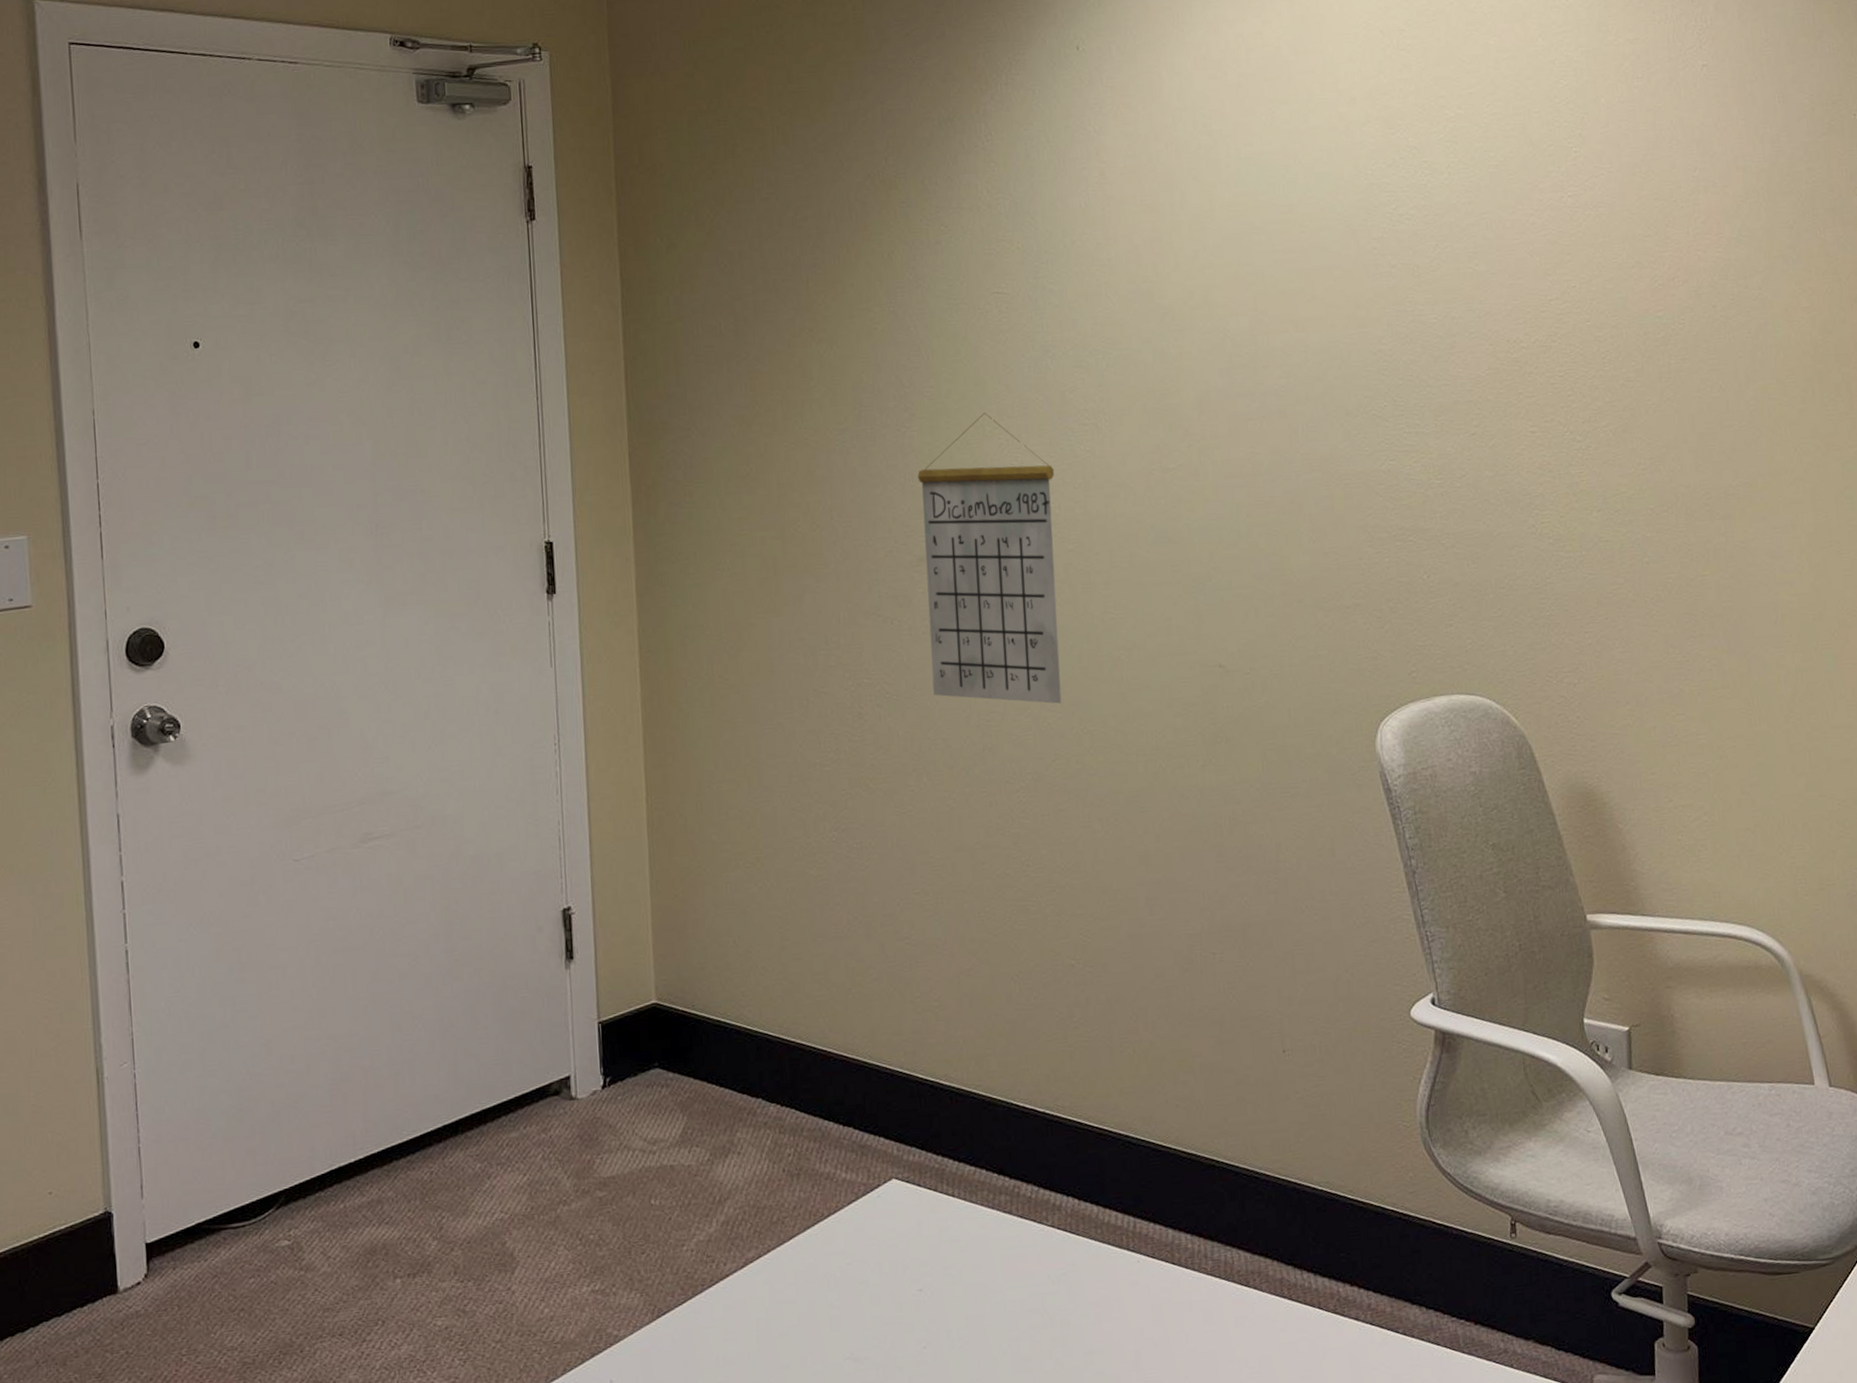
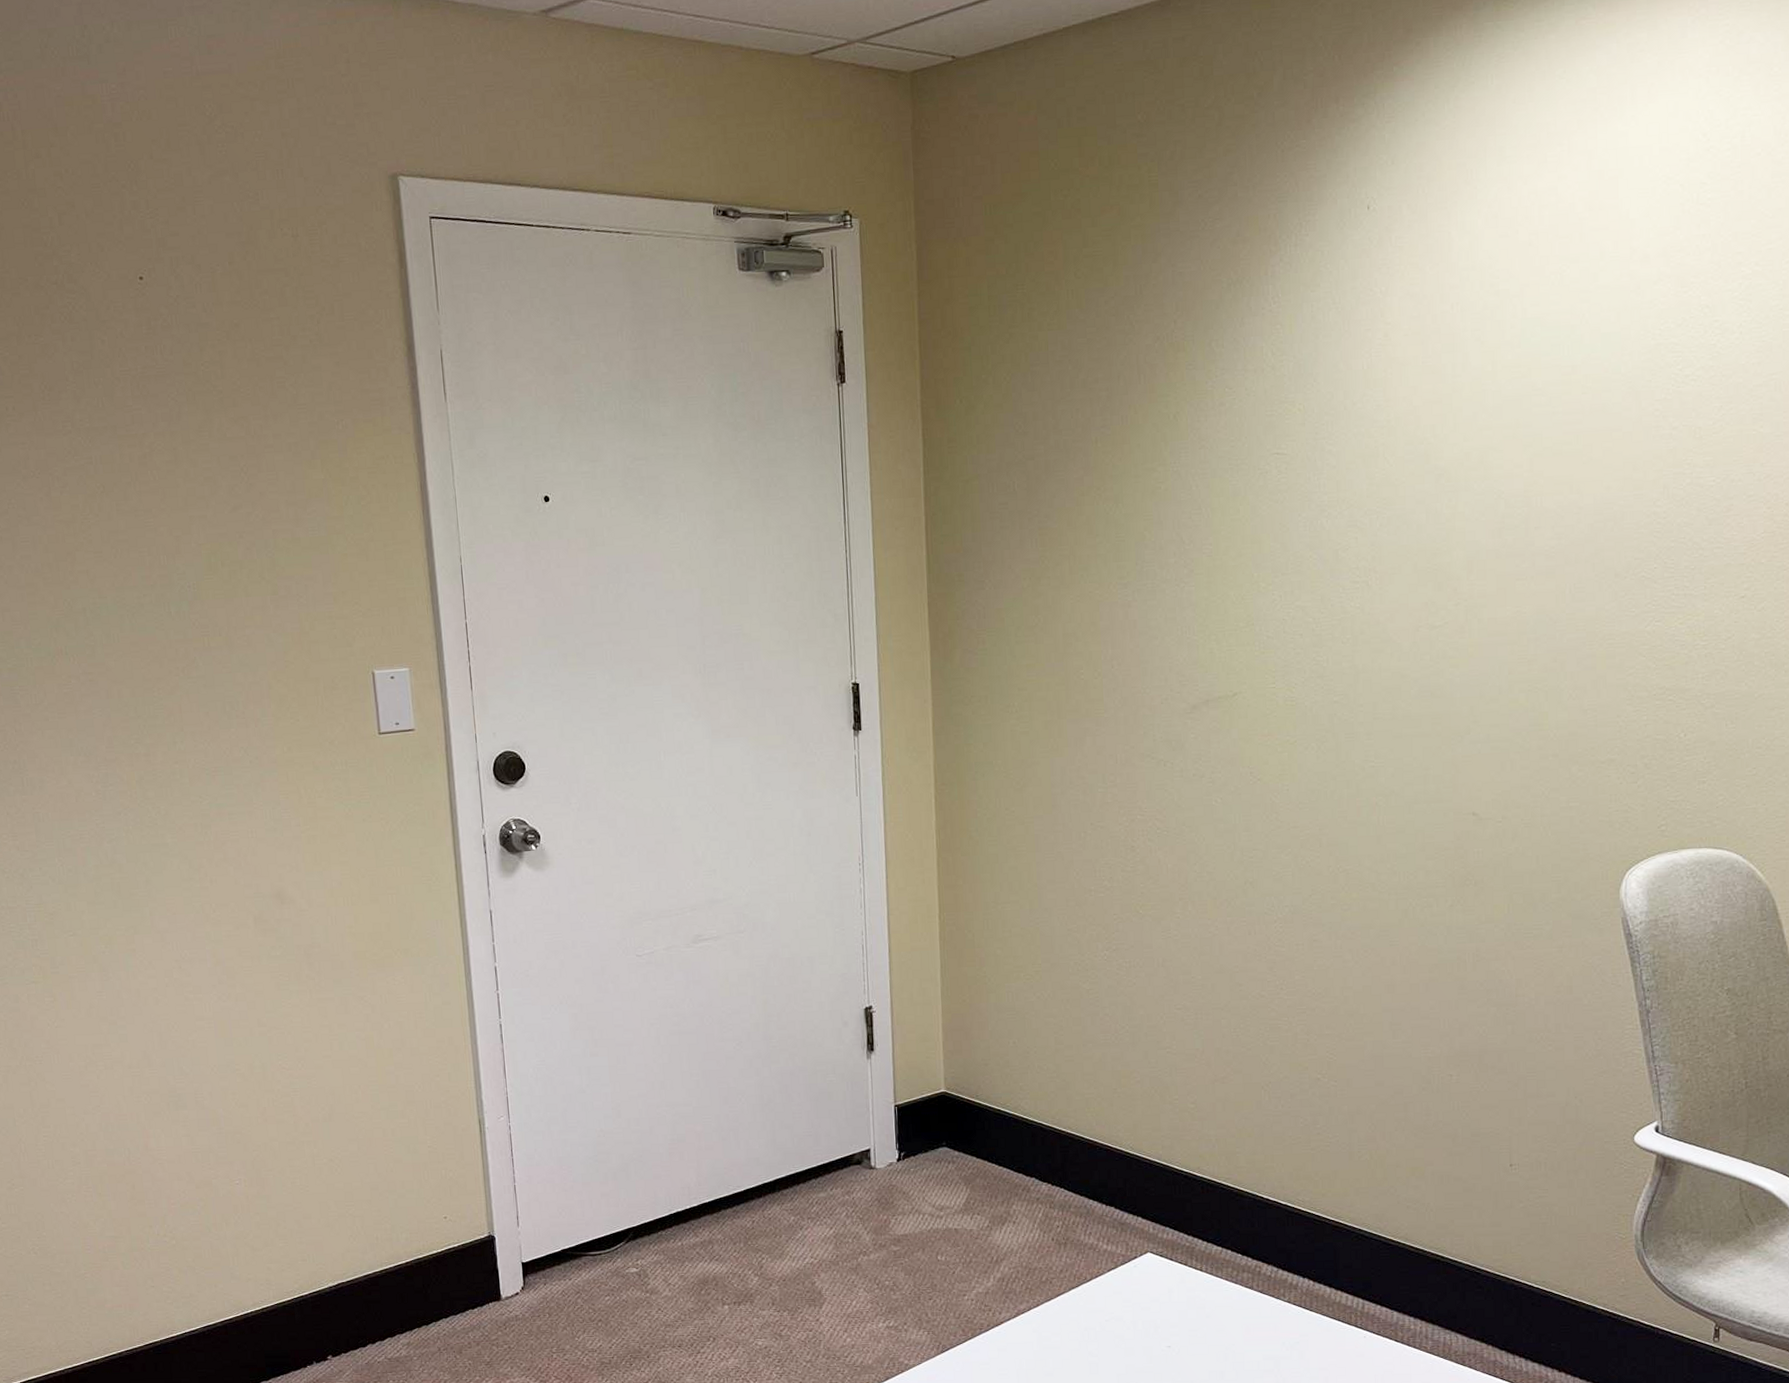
calendar: present [917,412,1062,704] -> none [1194,569,1324,844]

